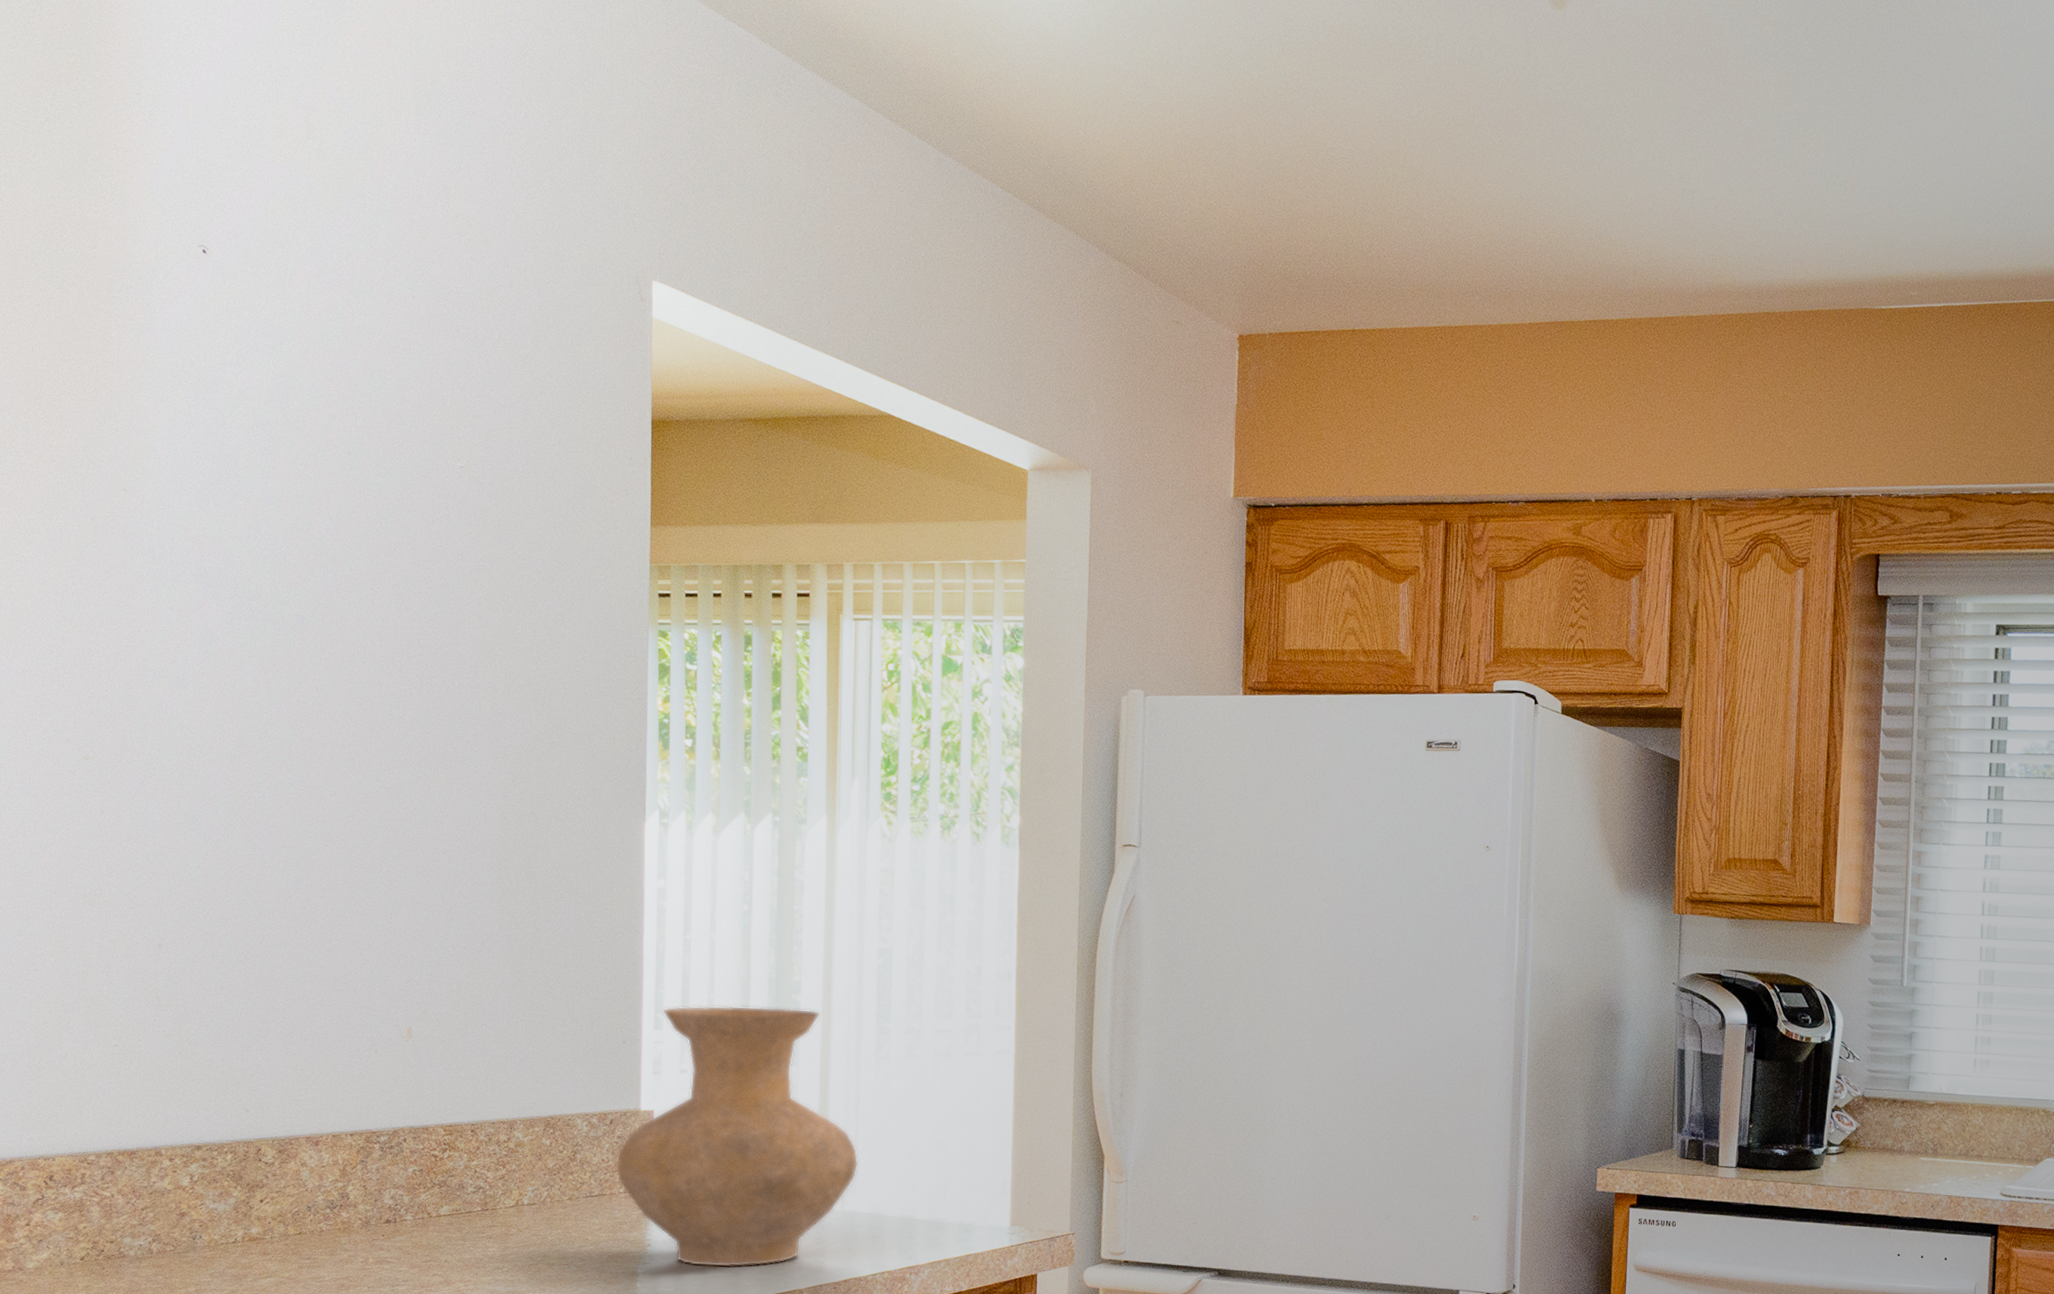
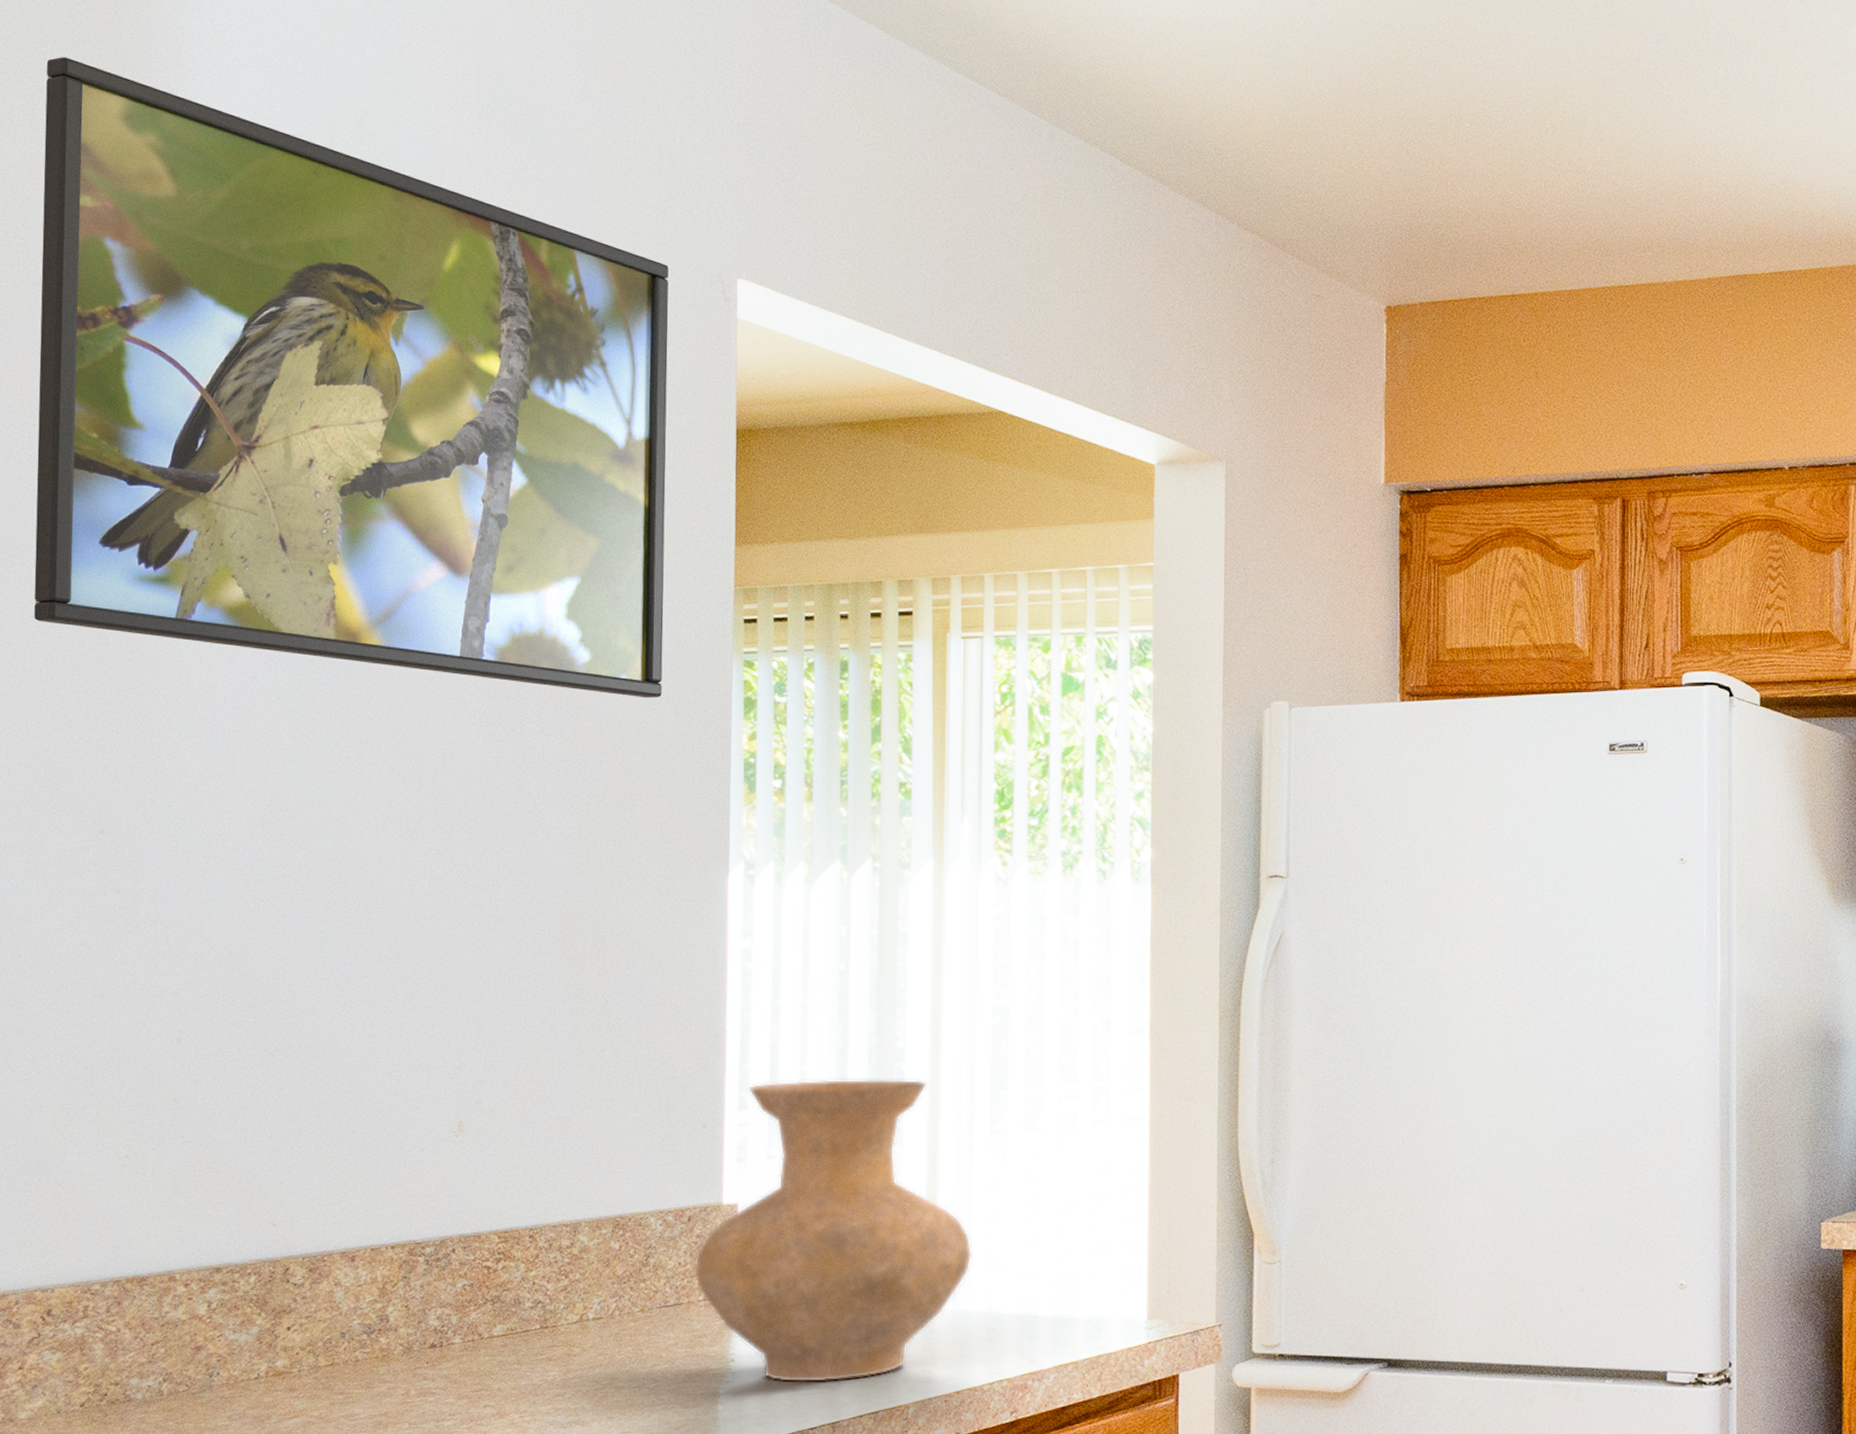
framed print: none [17,42,590,661] -> present [34,57,669,698]

